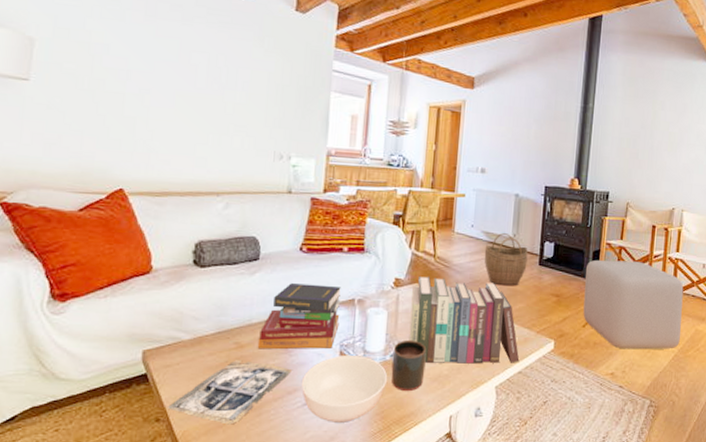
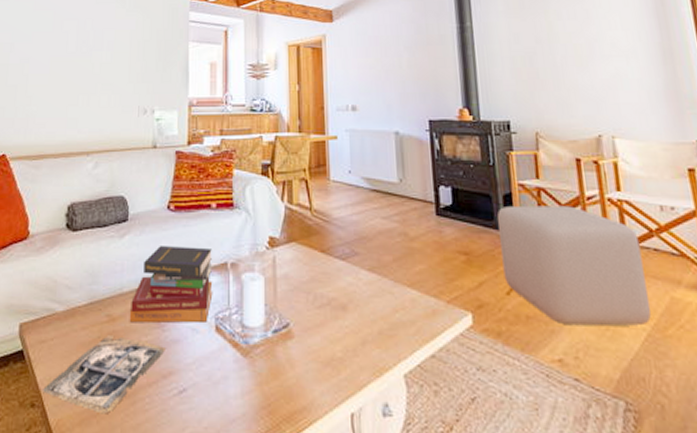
bowl: present [301,355,388,422] -> none [176,331,272,417]
mug: present [391,339,427,391] -> none [274,311,315,378]
books: present [408,275,520,364] -> none [290,233,430,344]
woven basket: present [484,232,528,286] -> none [367,177,422,243]

